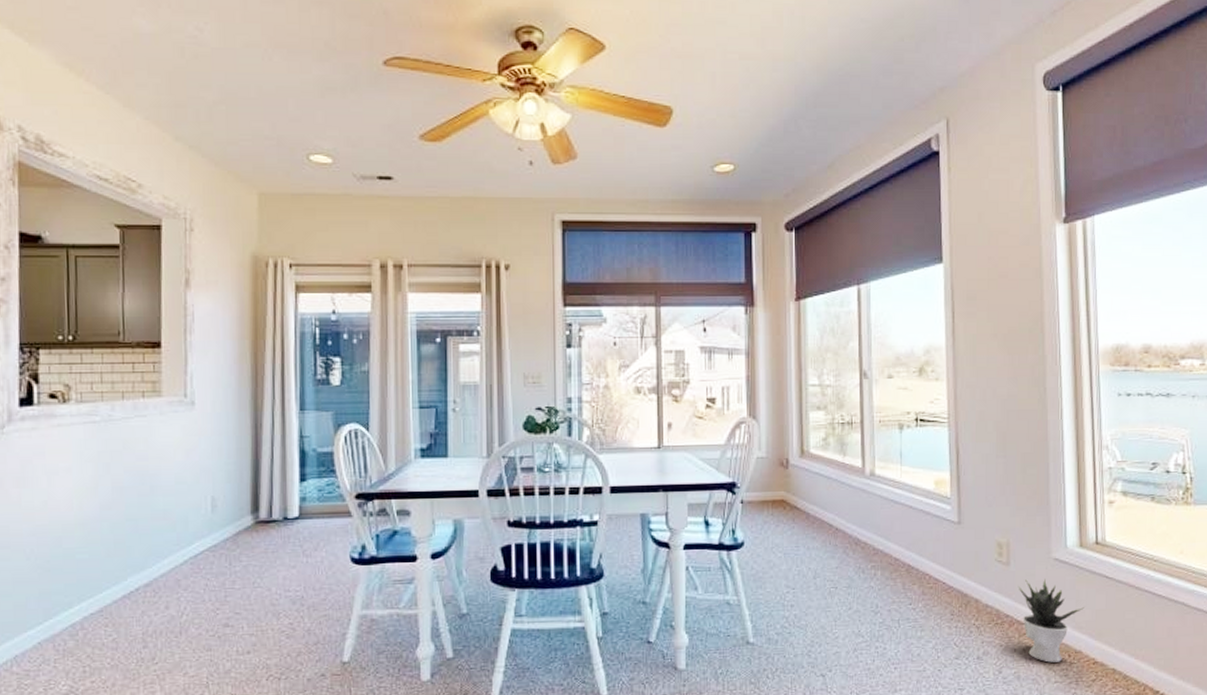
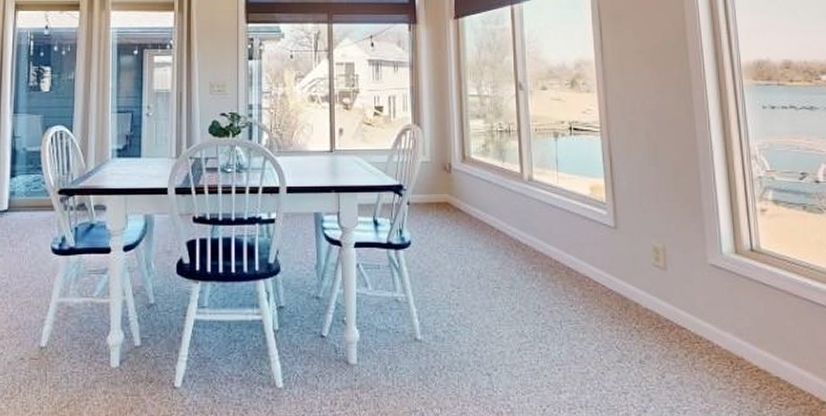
potted plant: present [1018,579,1084,663] -> none [676,284,744,369]

